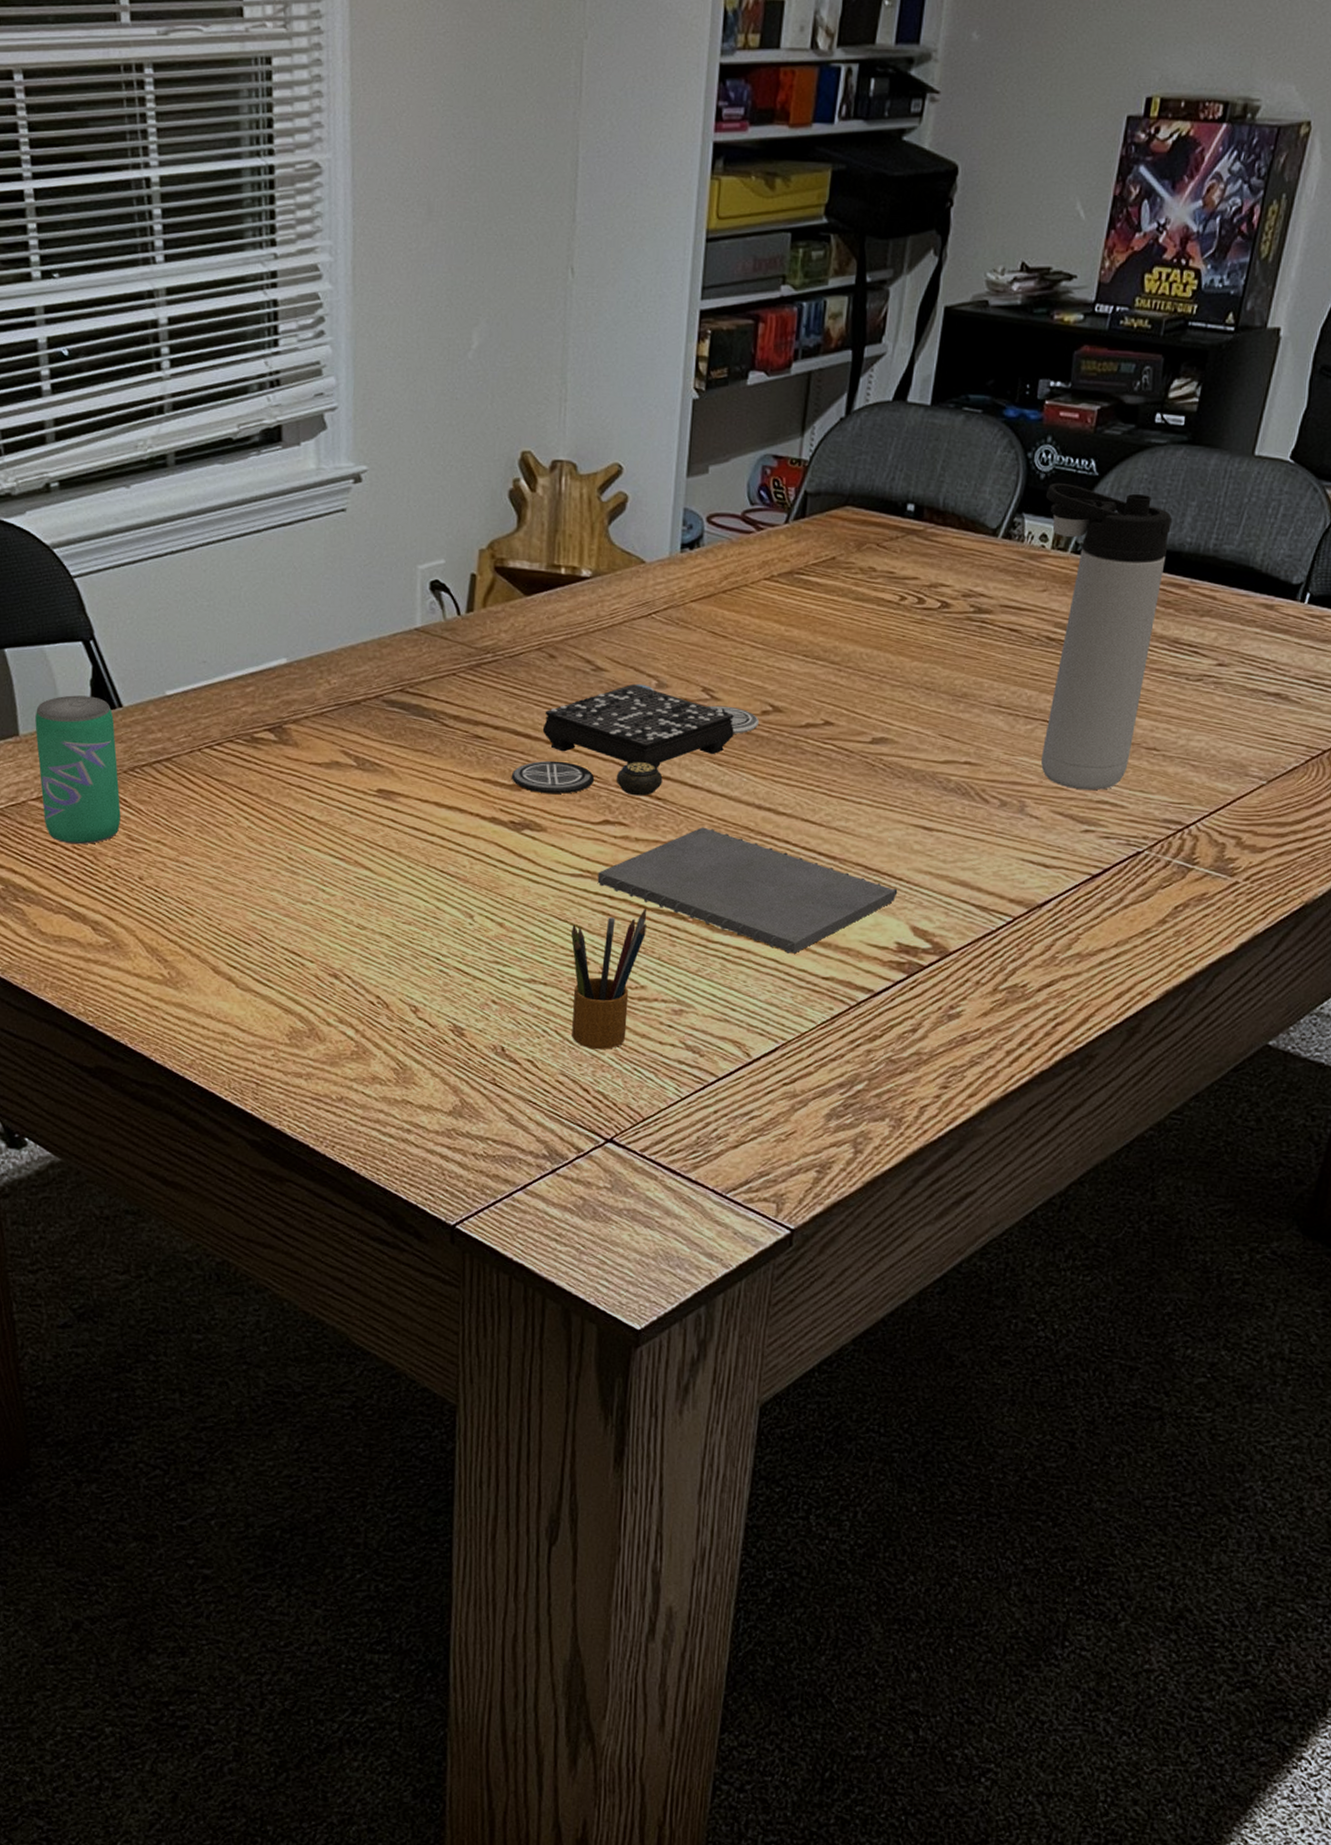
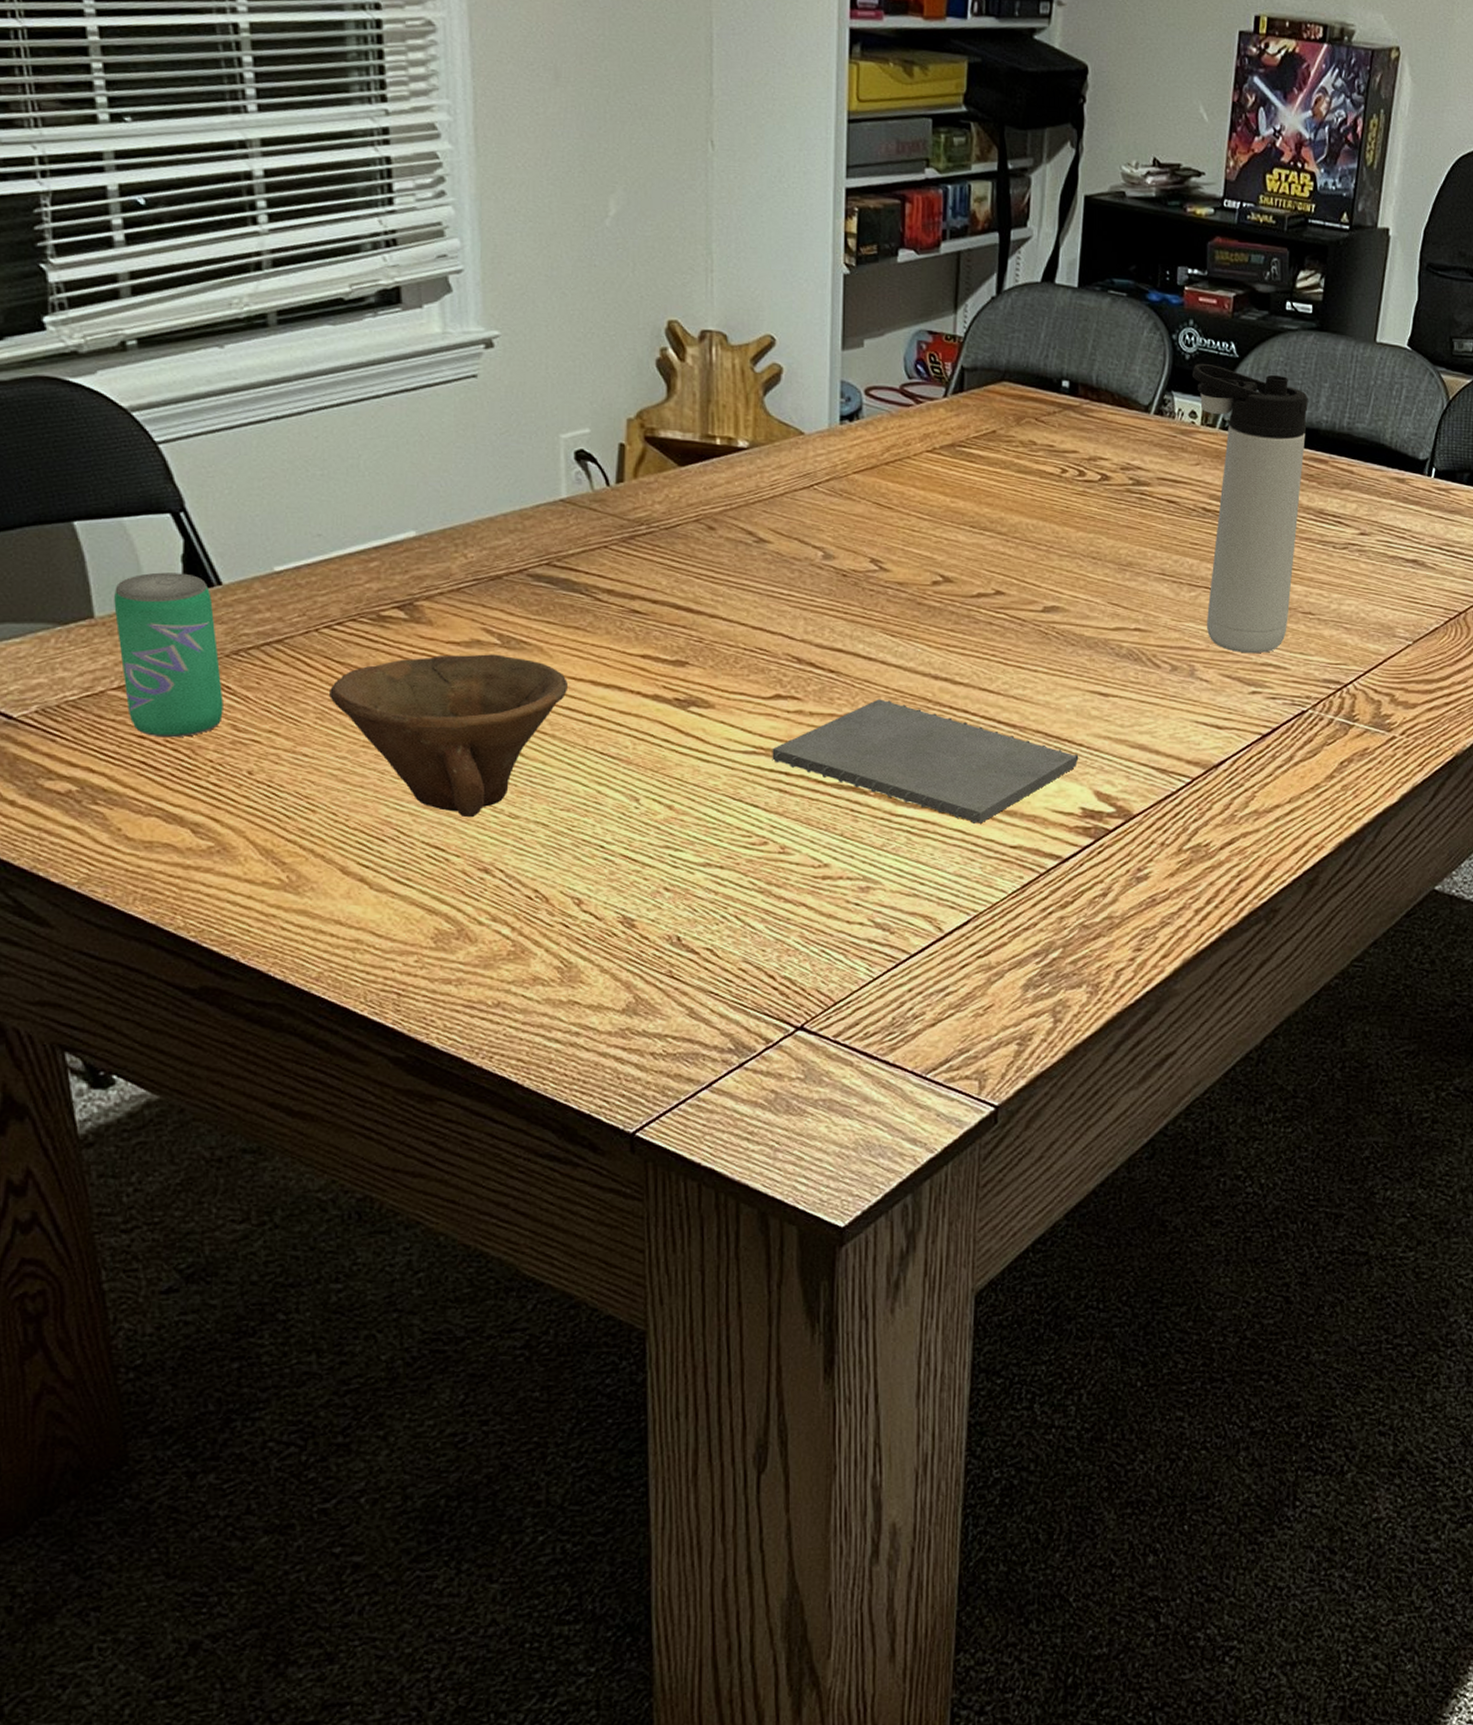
bowl: none [208,775,414,927] -> present [330,654,568,818]
board game: present [511,683,759,796] -> none [673,555,930,669]
pencil box: present [570,909,647,1050] -> none [746,784,826,934]

